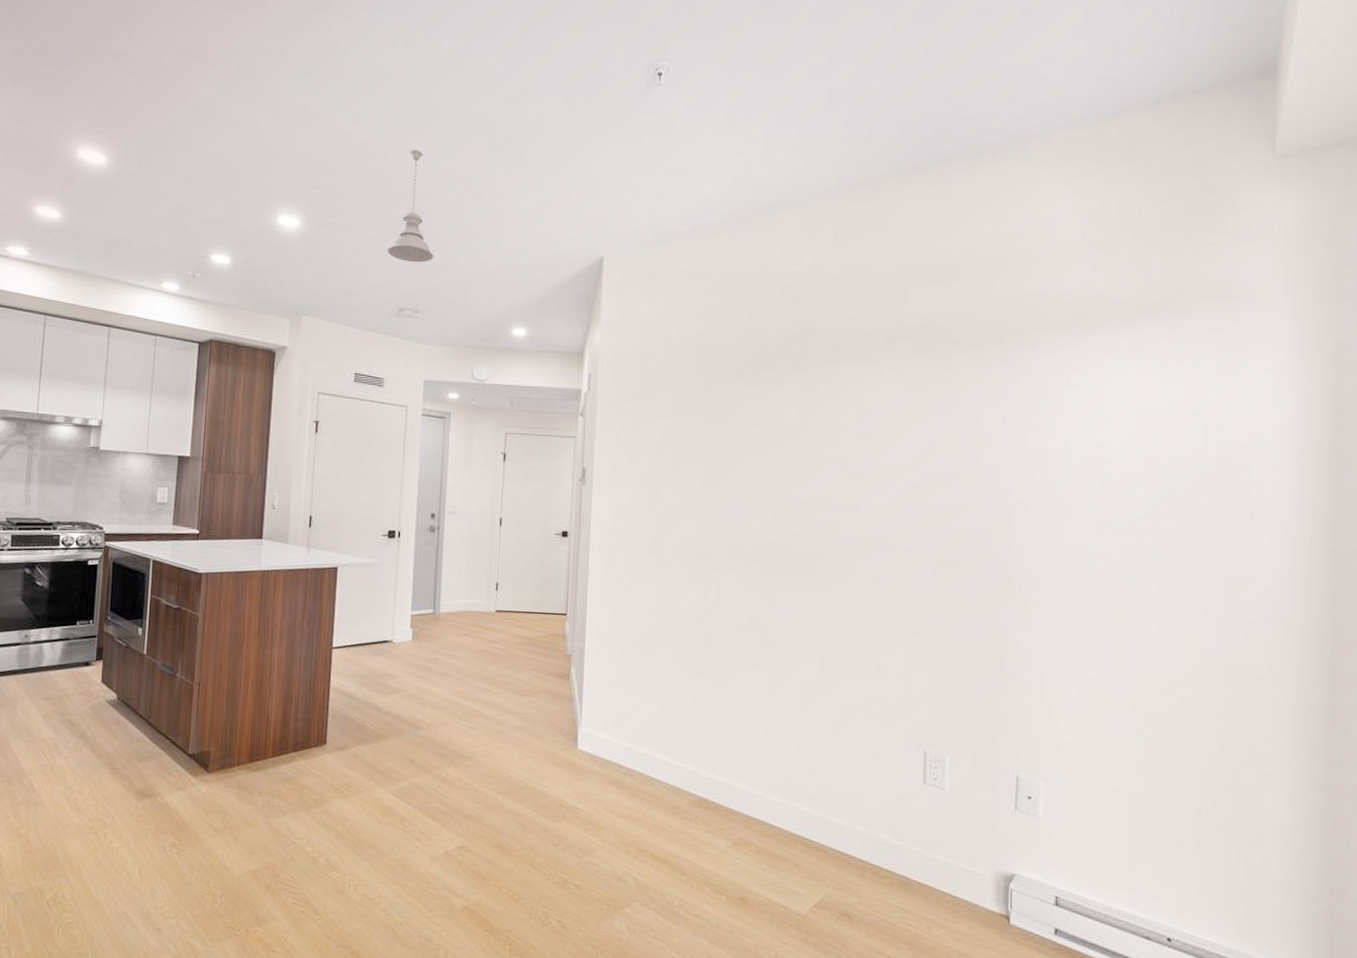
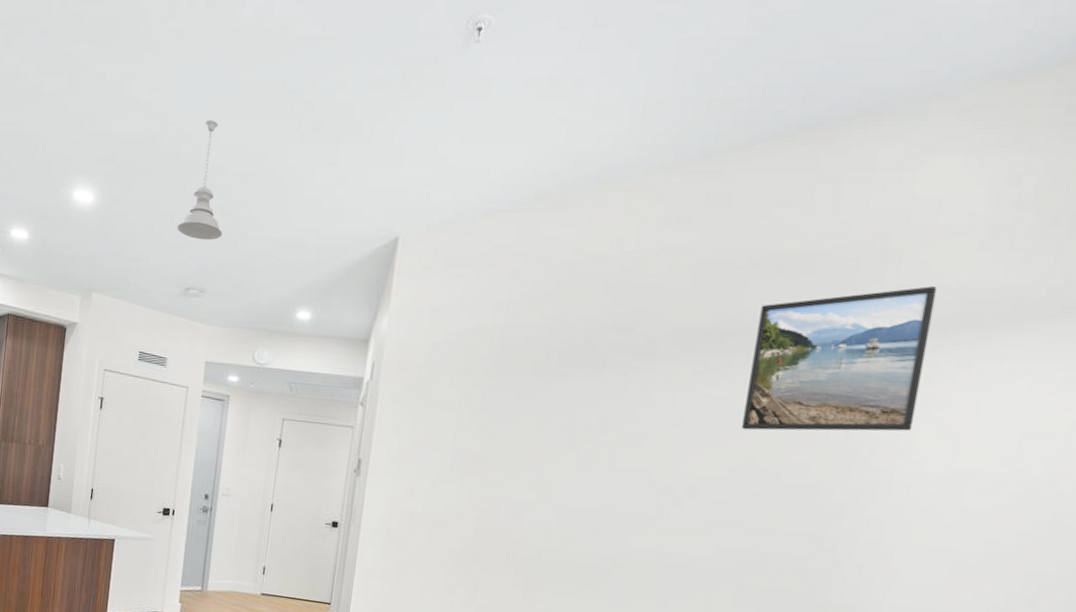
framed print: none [920,292,1057,421] -> present [742,286,937,431]

